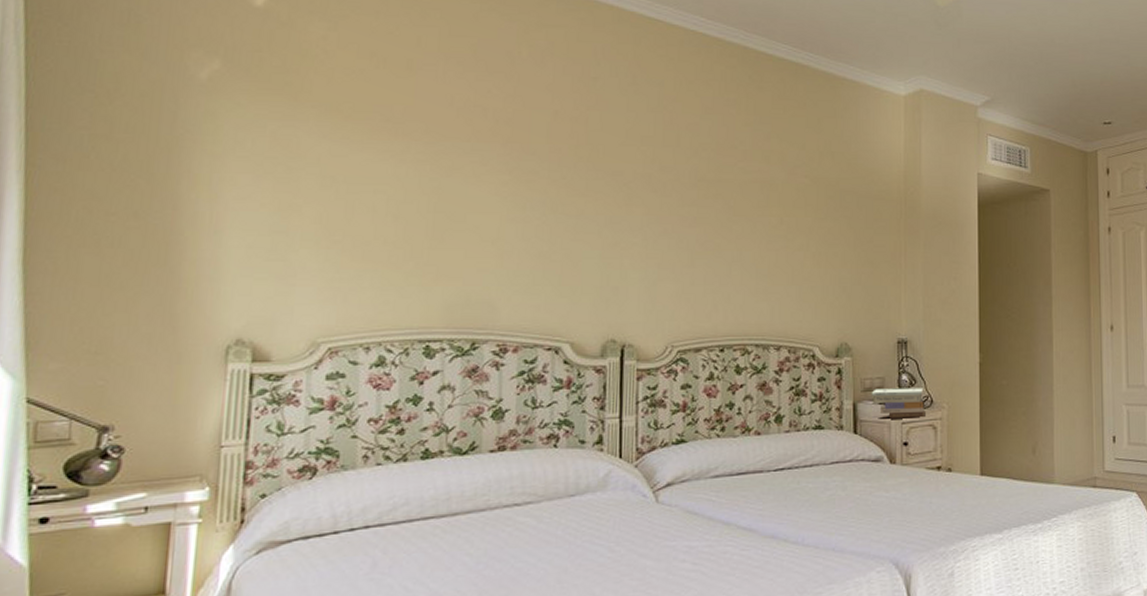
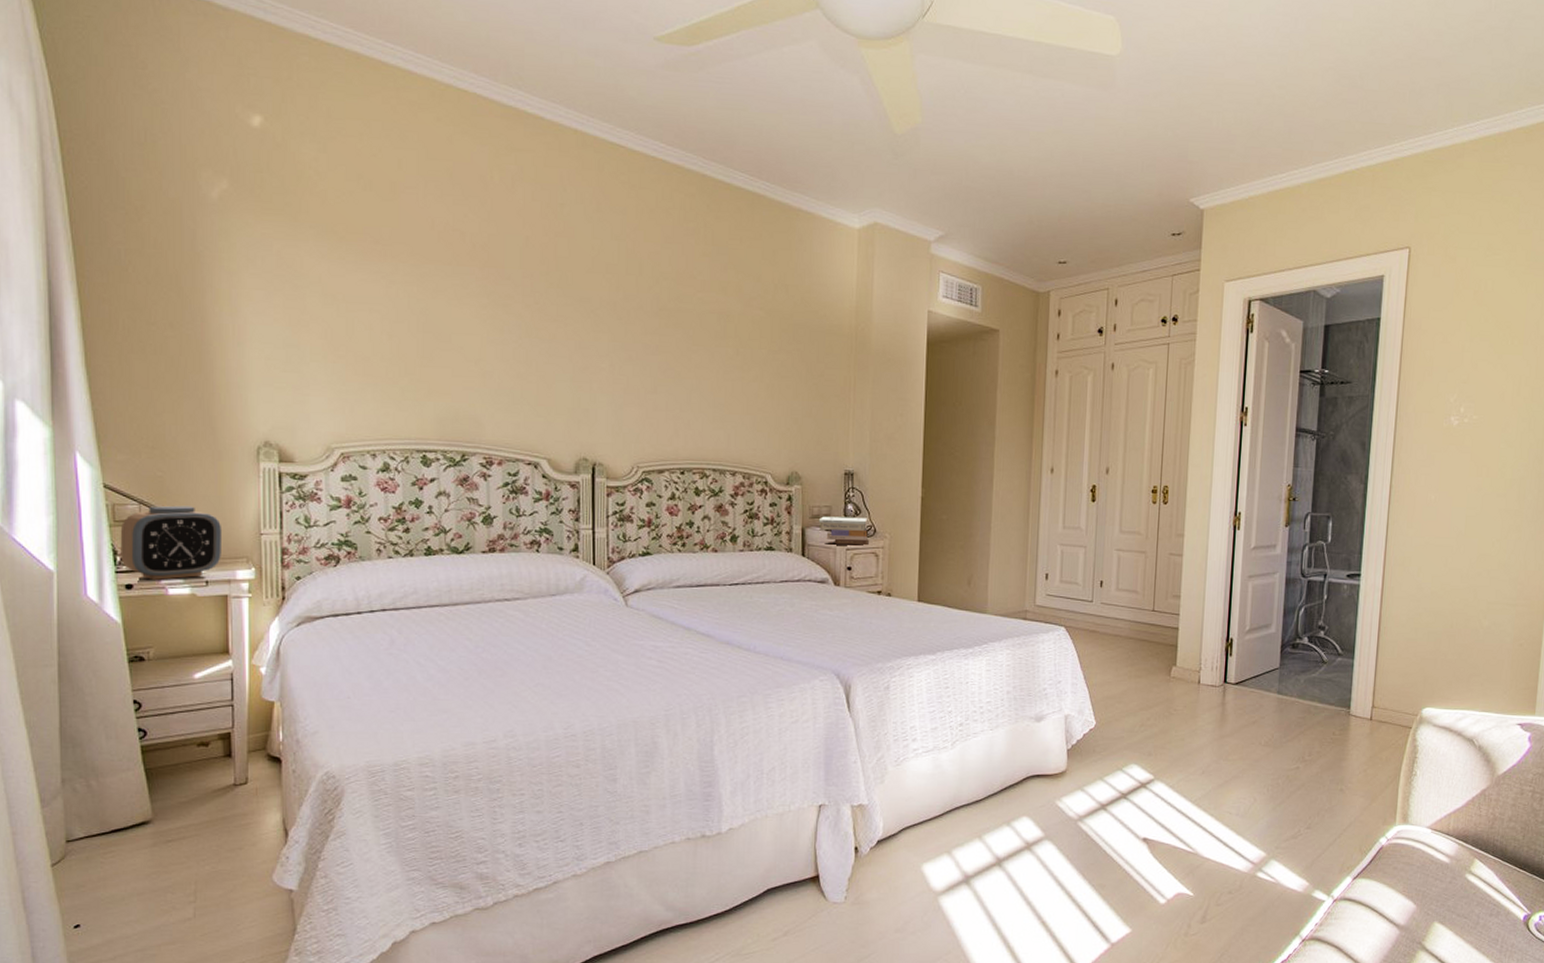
alarm clock: none [37,418,173,512] -> present [120,505,223,581]

